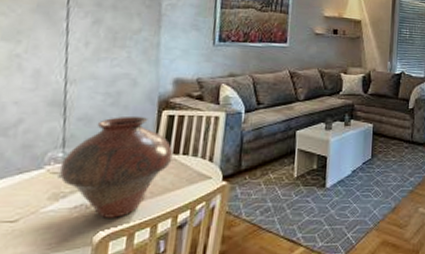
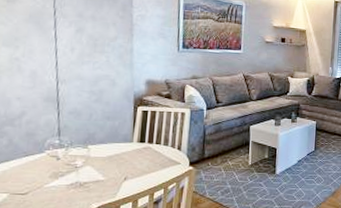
vase: present [59,116,173,218] -> none [57,111,148,194]

